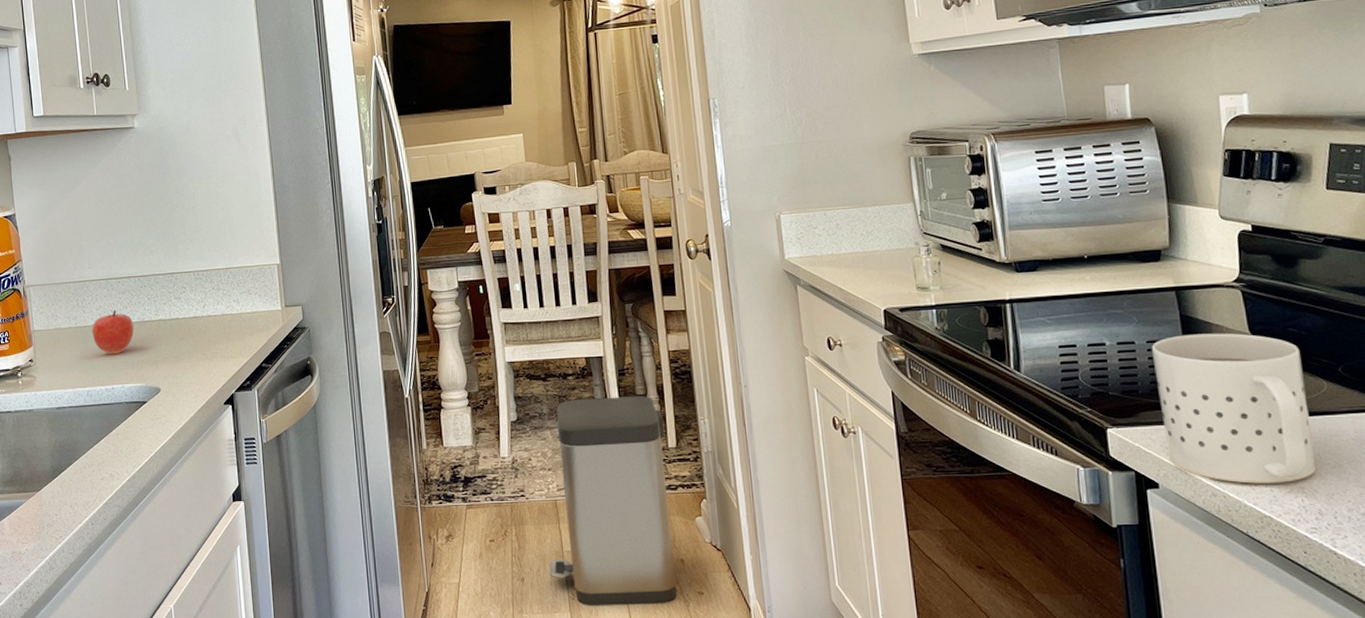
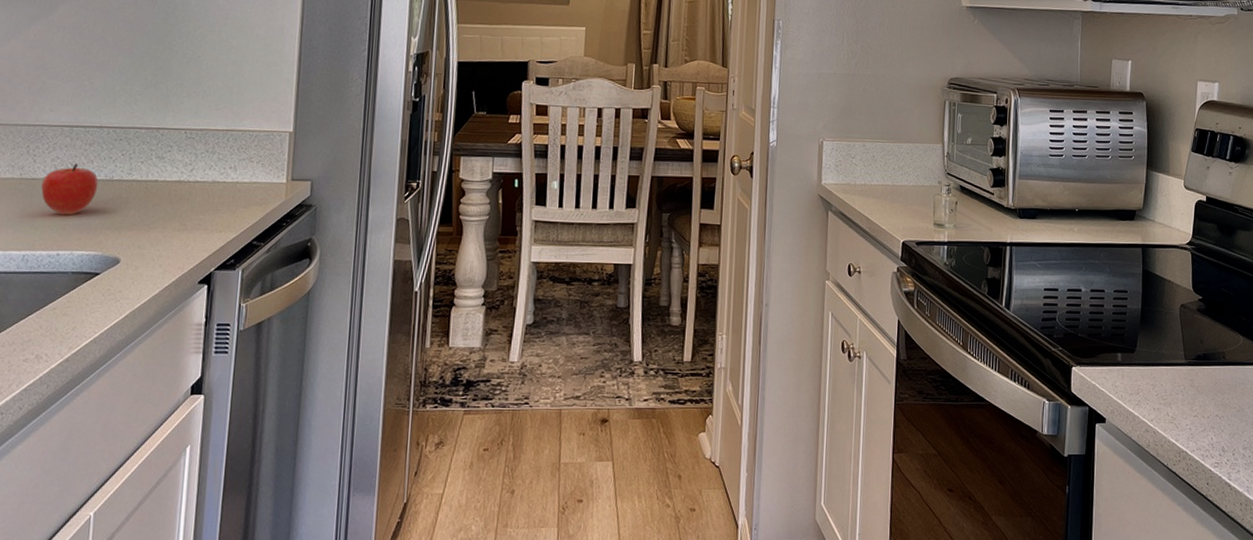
pedal bin: present [549,396,677,605] -> none [541,306,682,520]
mug: present [1151,333,1316,484] -> none [1116,287,1227,423]

